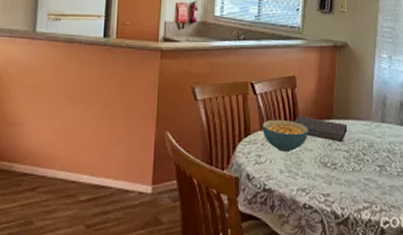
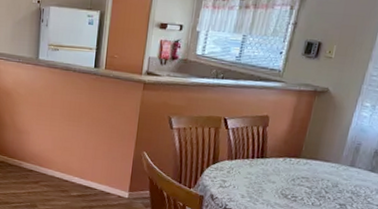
cereal bowl: present [262,119,308,153] -> none [229,152,274,182]
notebook: present [294,116,348,143] -> none [261,152,315,180]

